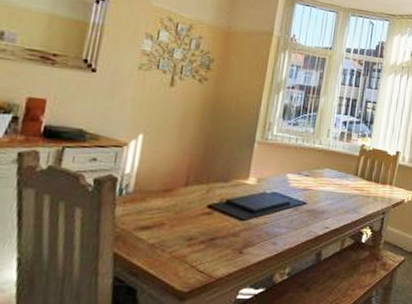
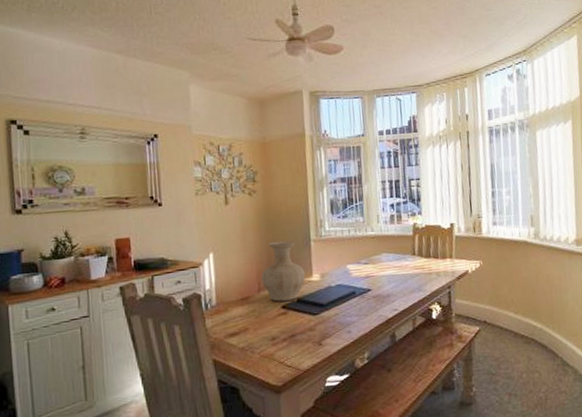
vase: none [191,135,242,200] -> present [261,240,306,302]

